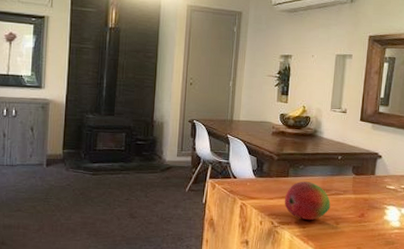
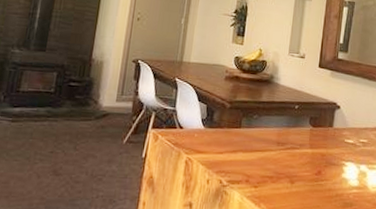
fruit: present [284,181,331,221] -> none [235,132,286,179]

